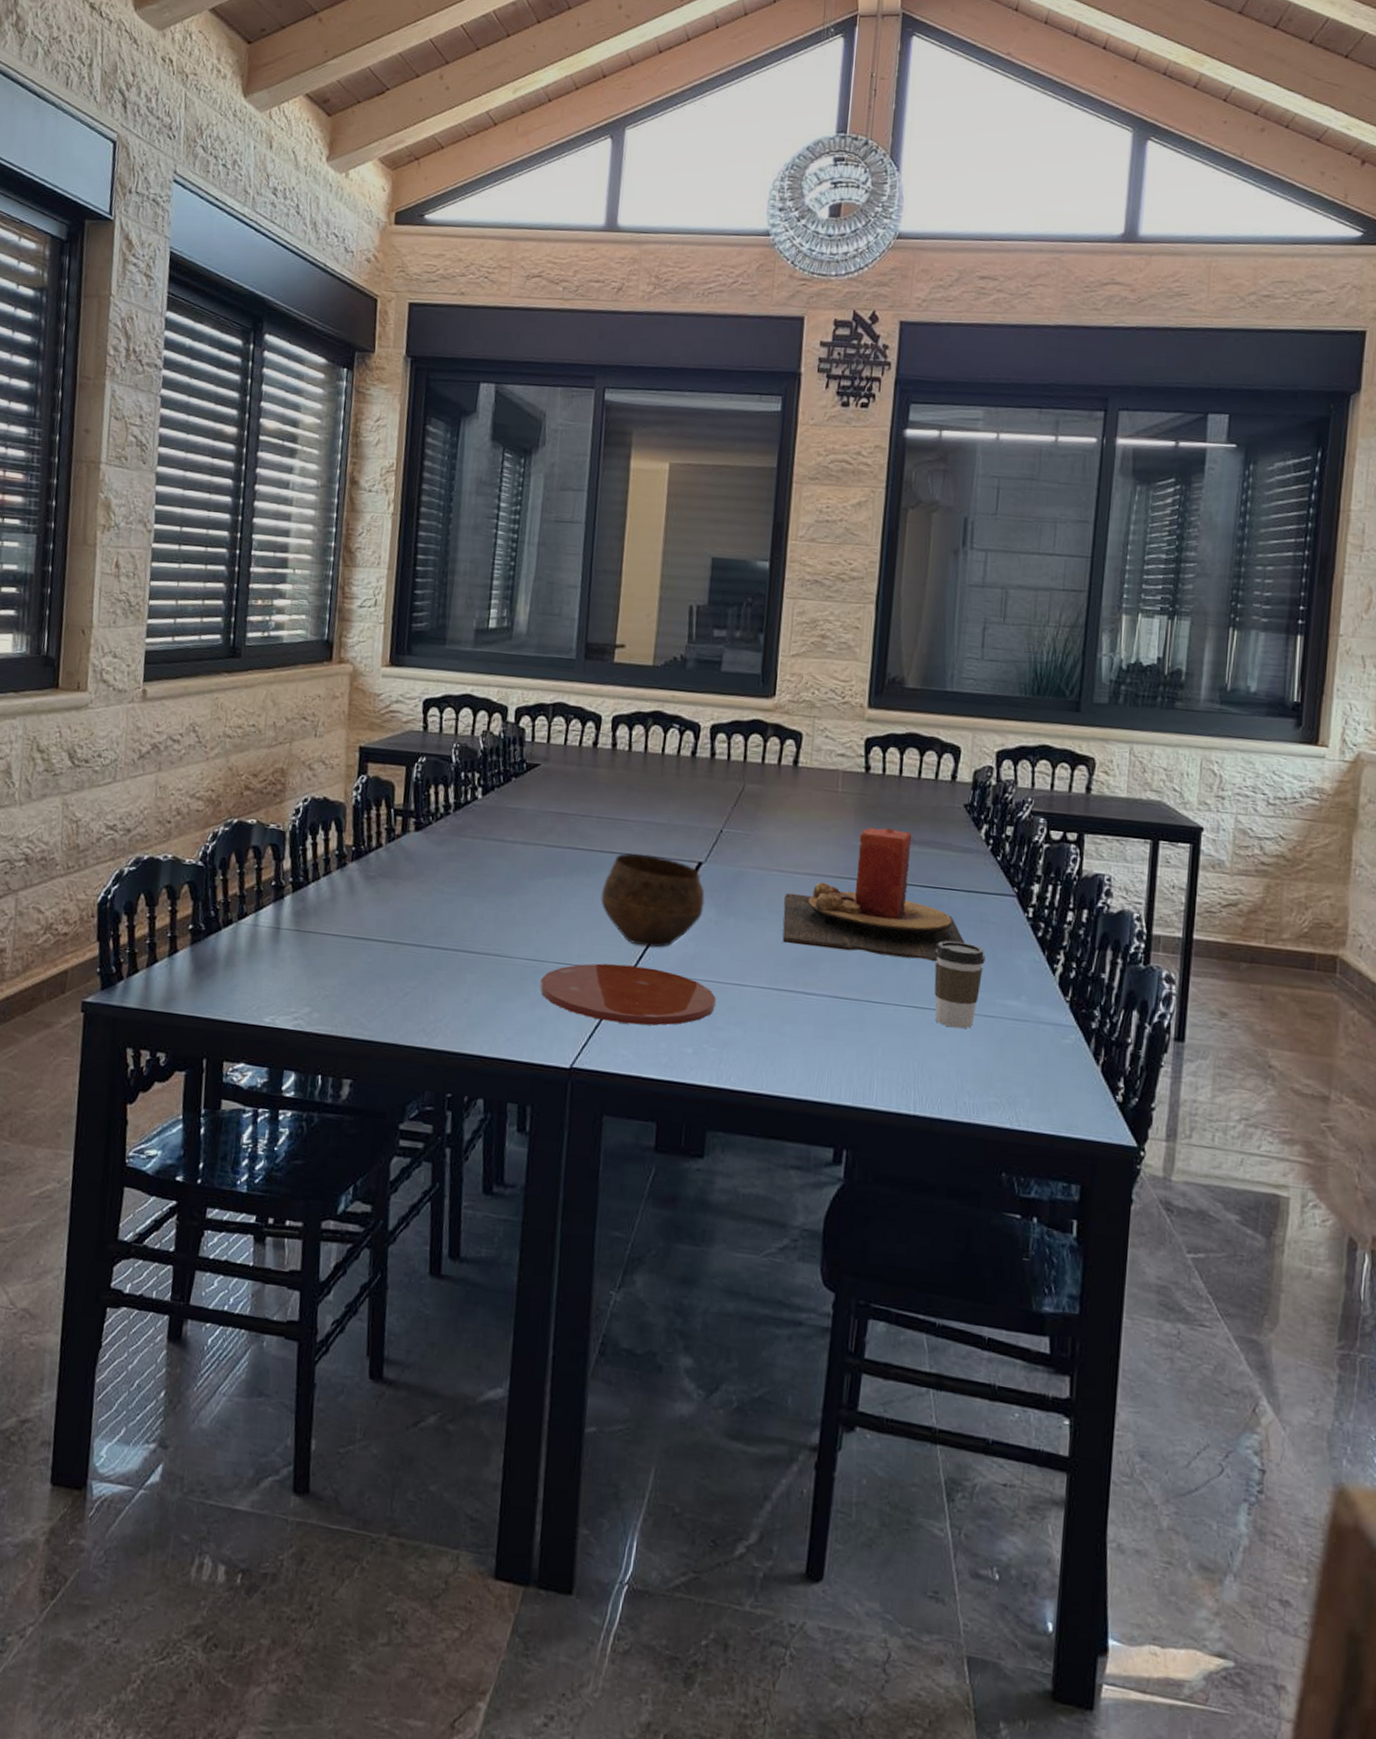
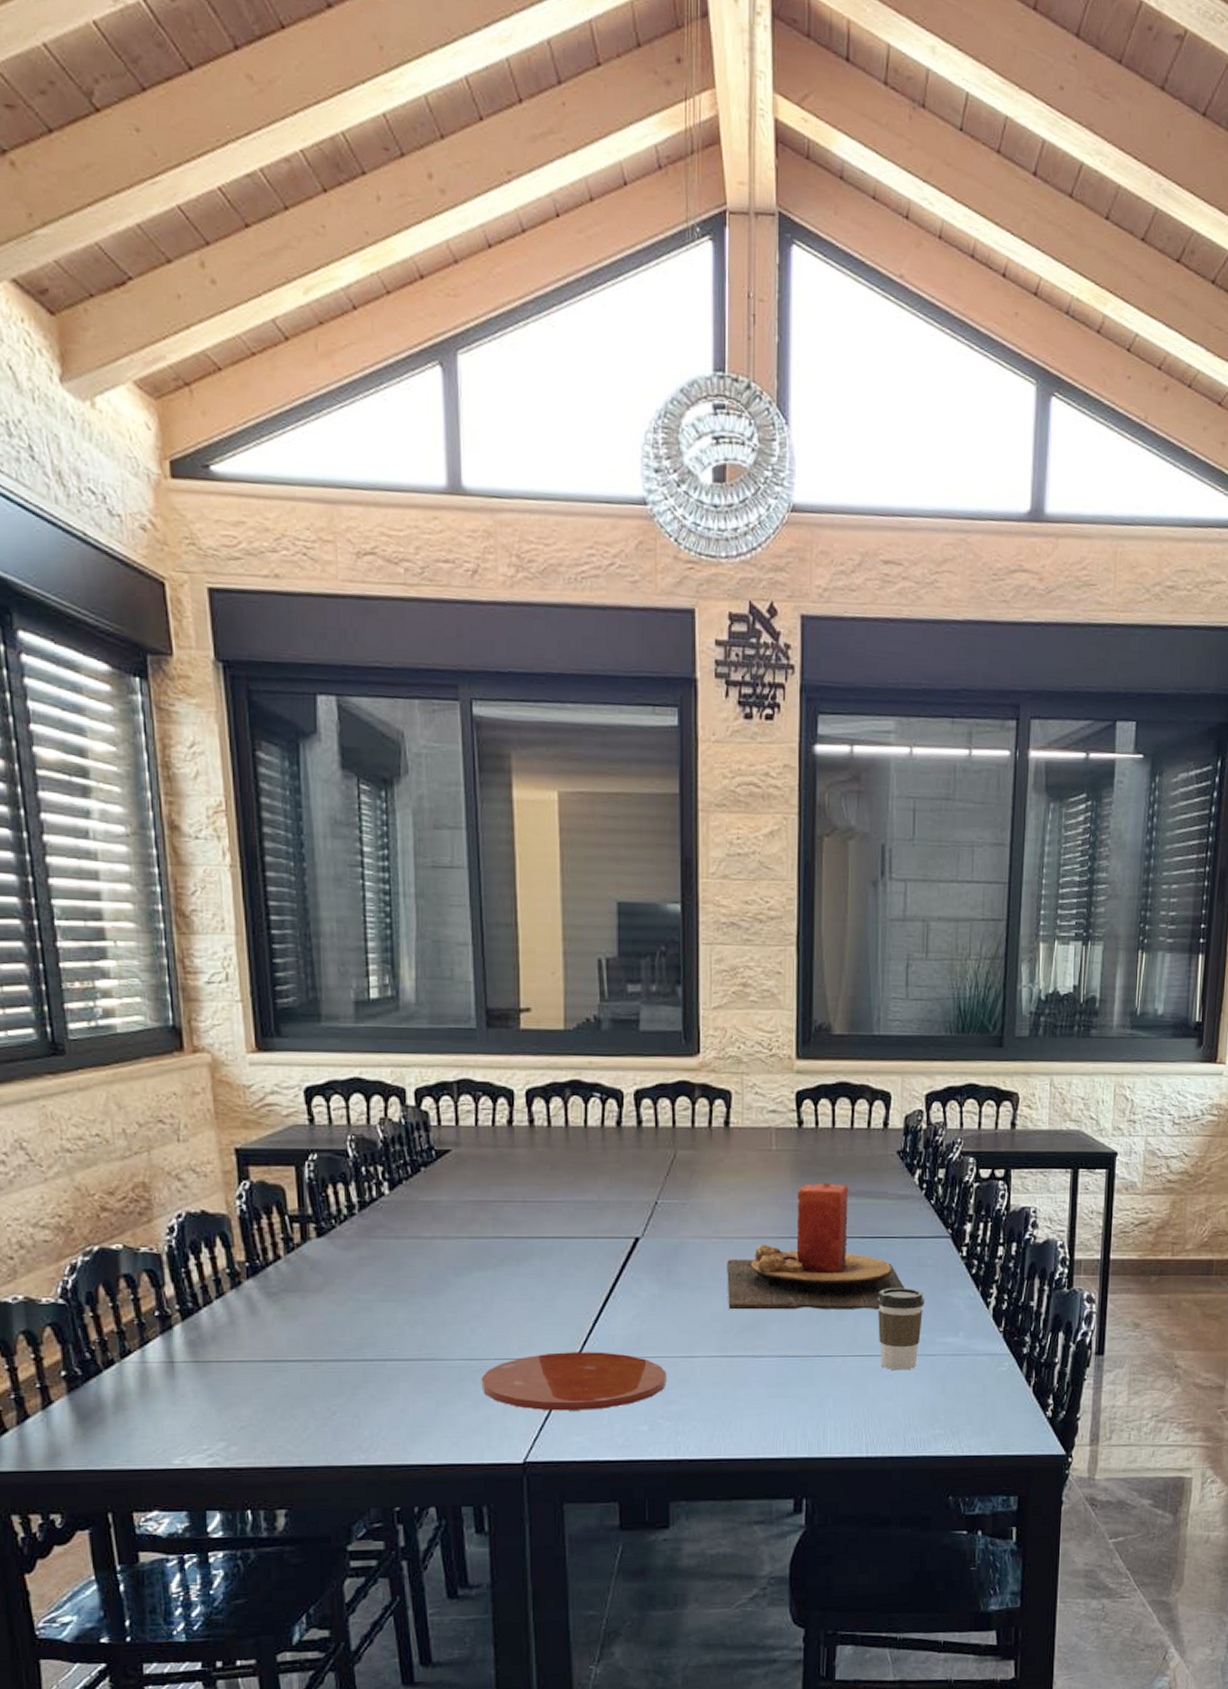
bowl: present [601,852,705,948] -> none [536,1235,645,1331]

